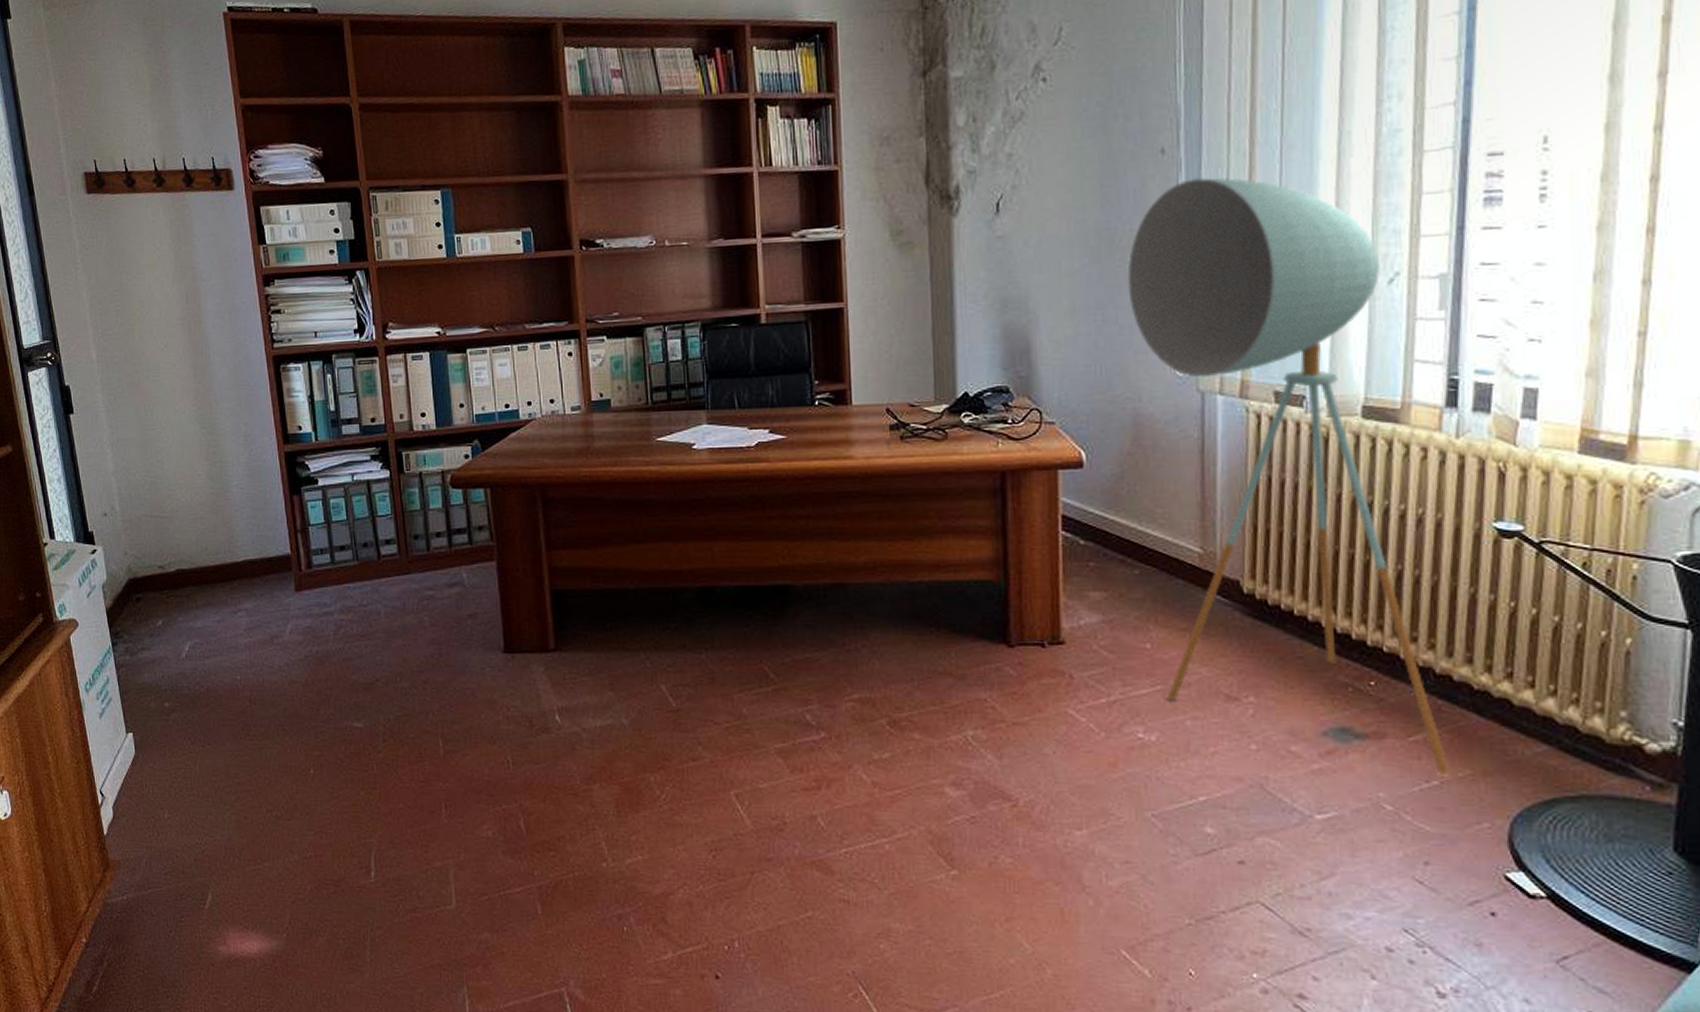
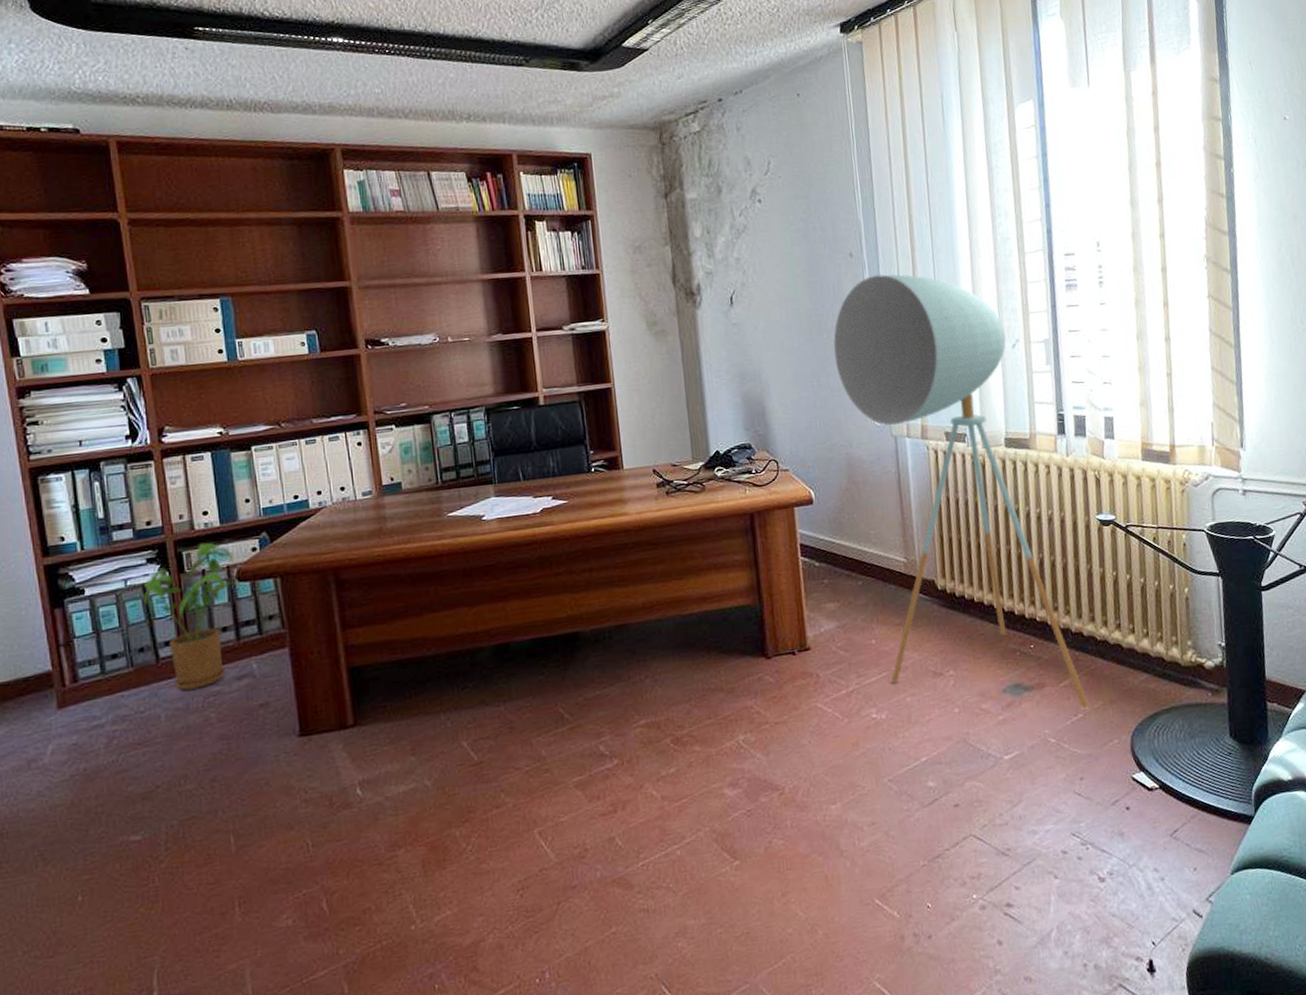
house plant: none [367,445,448,590] -> present [142,542,234,691]

